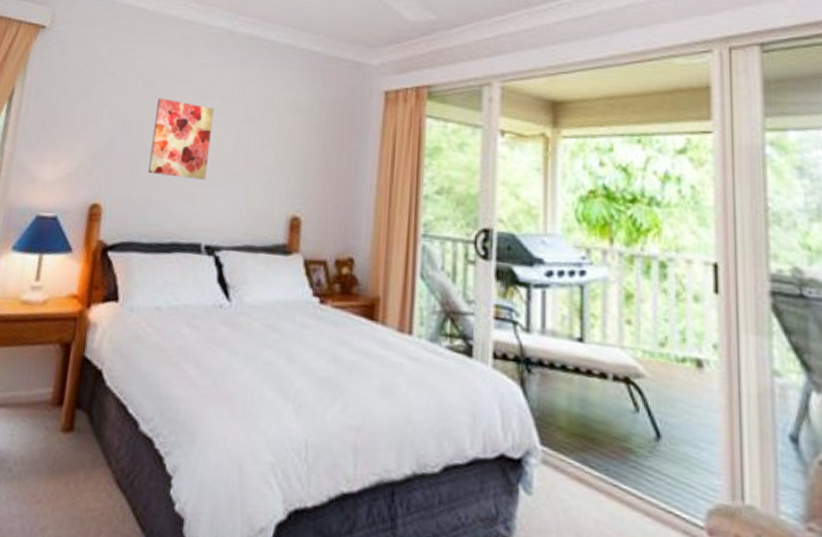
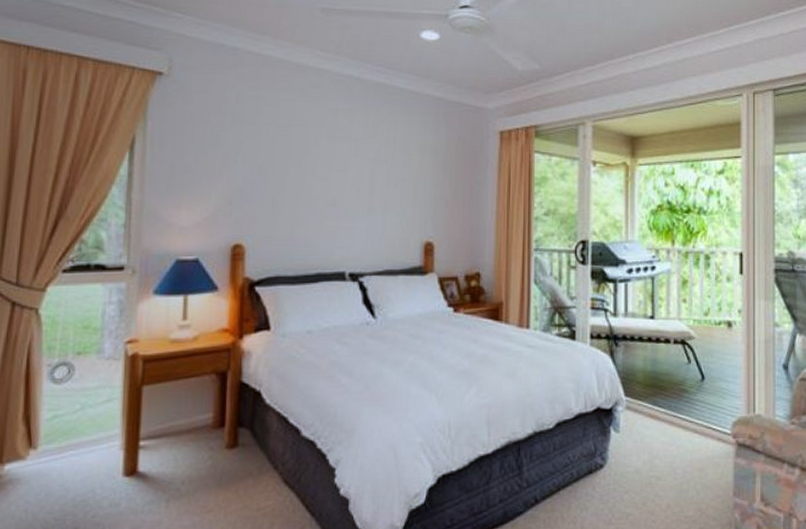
wall art: present [148,98,214,180] -> none [288,142,348,216]

